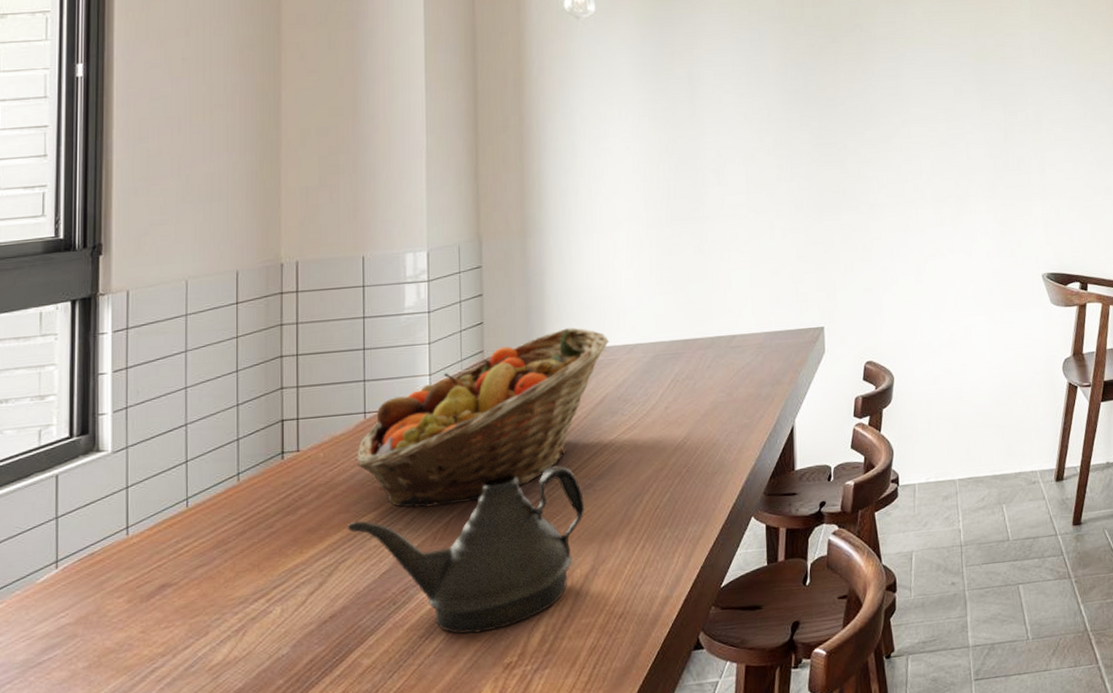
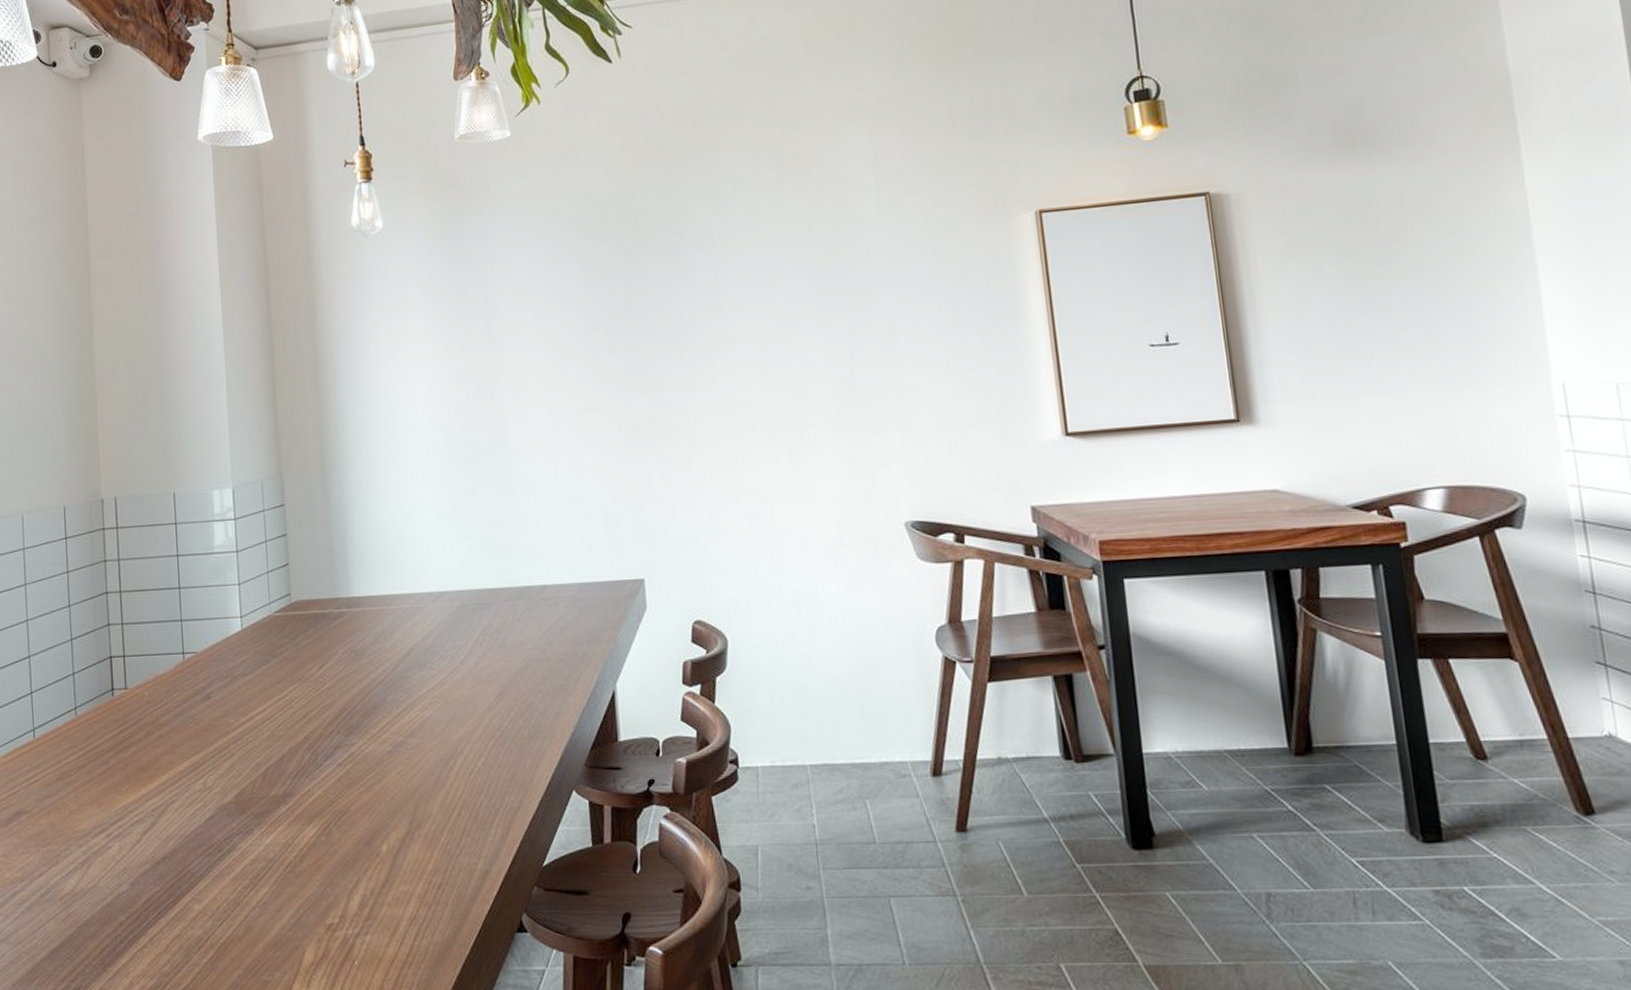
teapot: present [347,465,585,634] -> none [173,719,398,889]
fruit basket: present [356,327,609,508] -> none [177,572,414,754]

